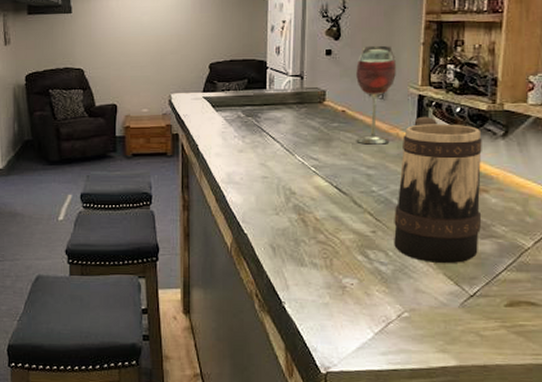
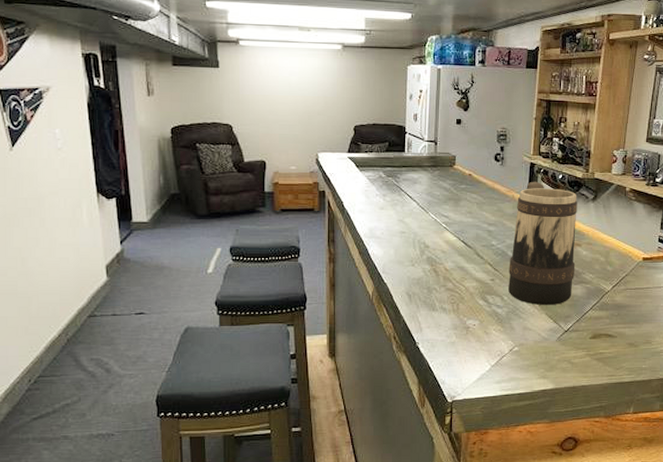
wineglass: present [356,45,396,145] -> none [480,118,513,205]

